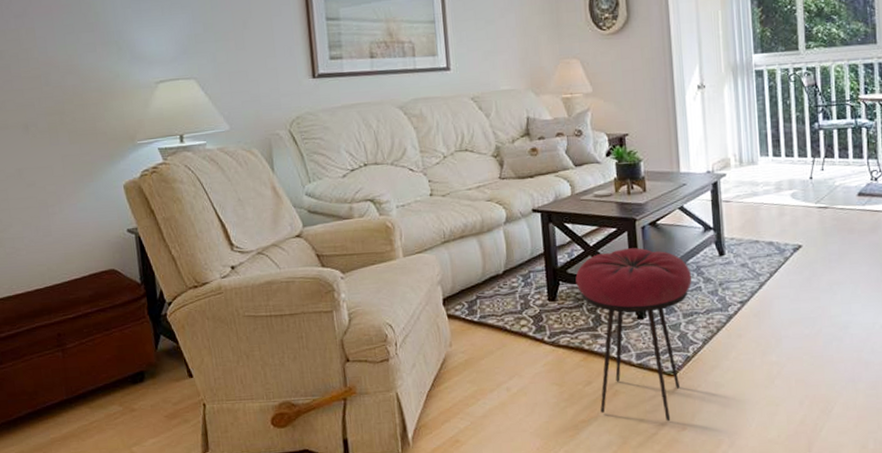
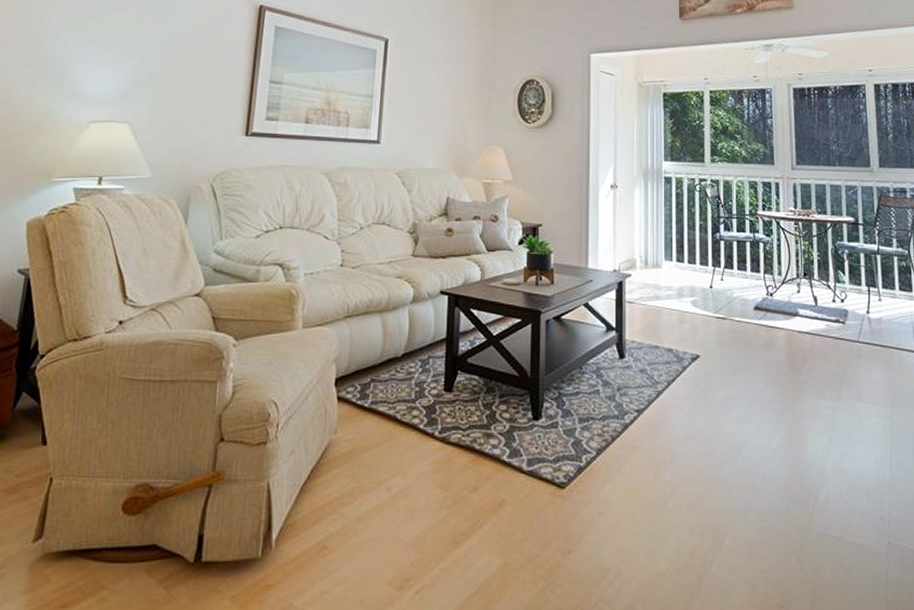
stool: present [575,248,692,422] -> none [474,341,591,542]

